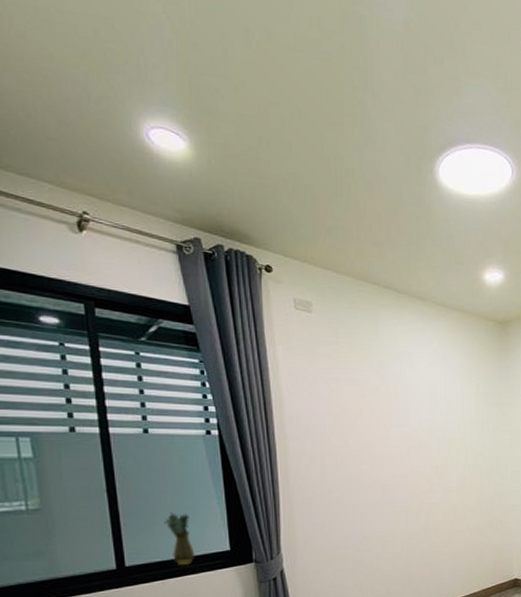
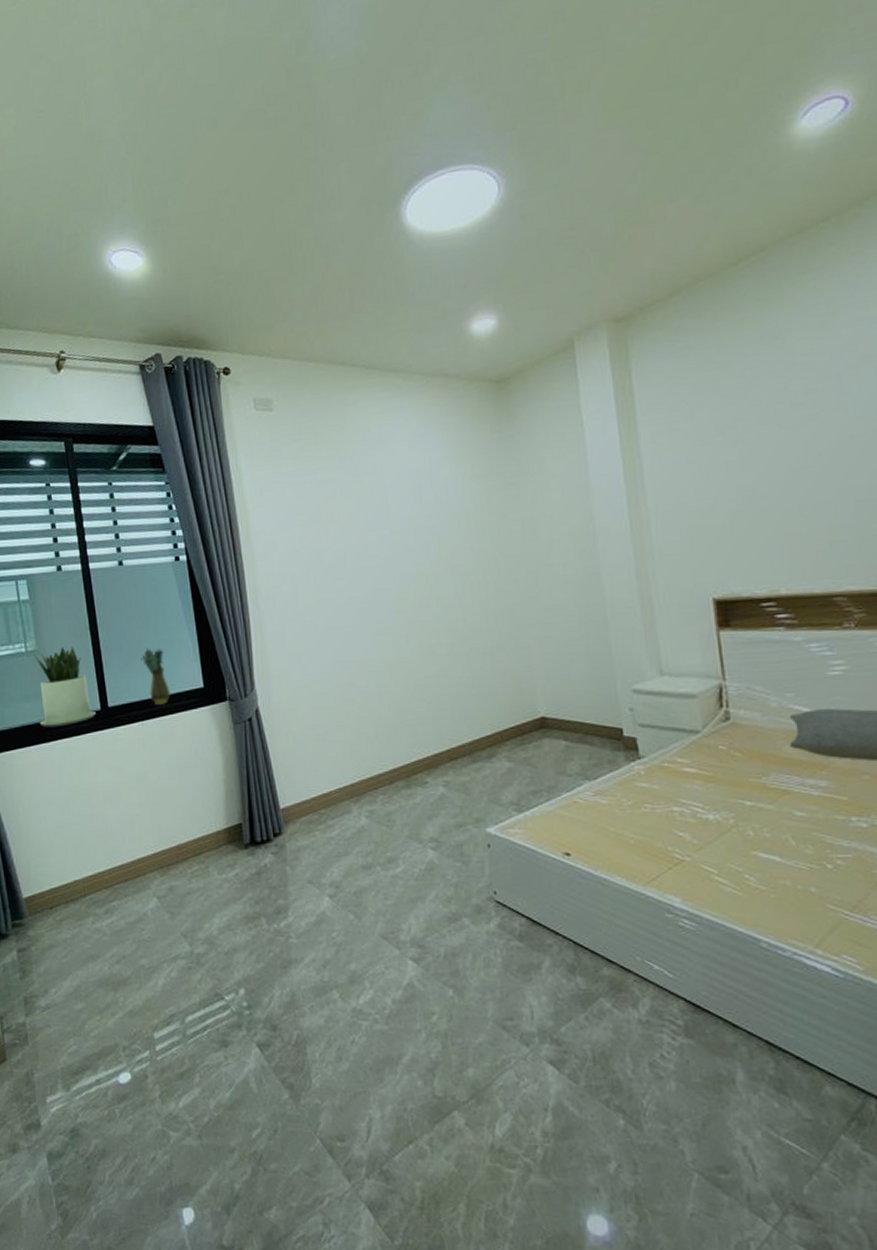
planter: none [37,507,111,586] -> present [34,646,96,728]

